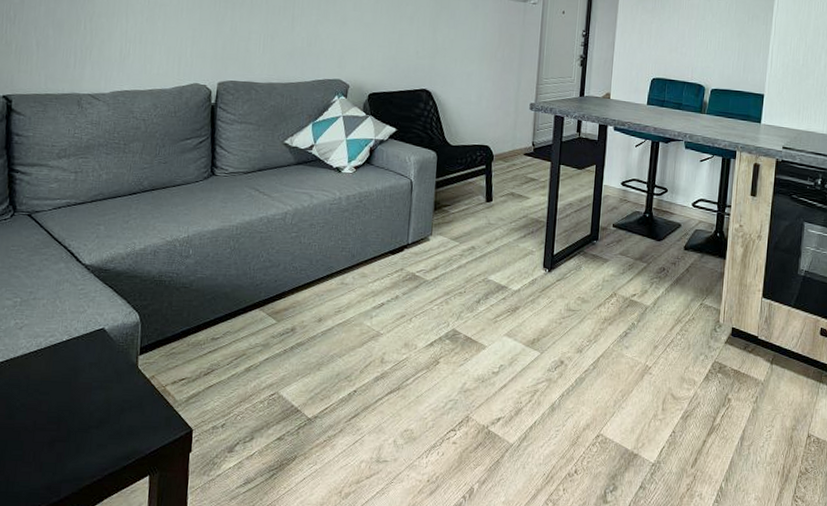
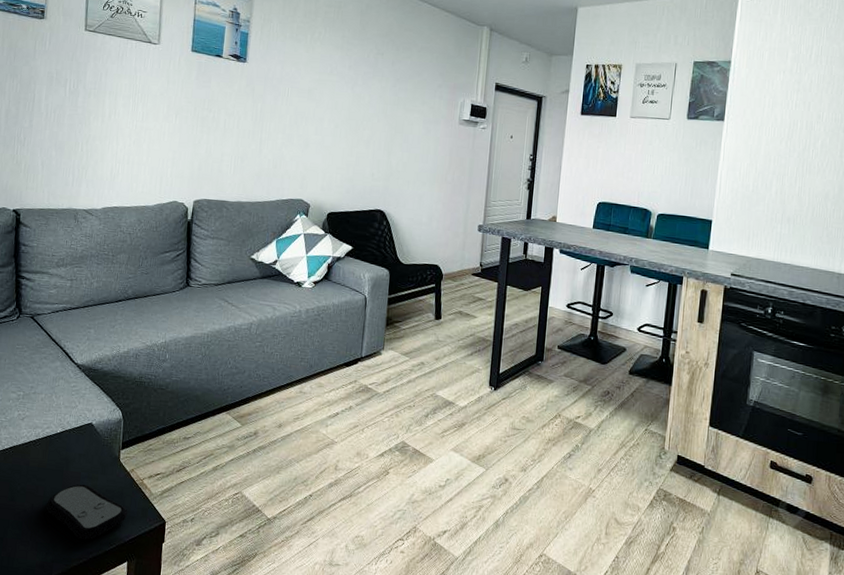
remote control: none [51,395,149,456] -> present [45,484,128,540]

